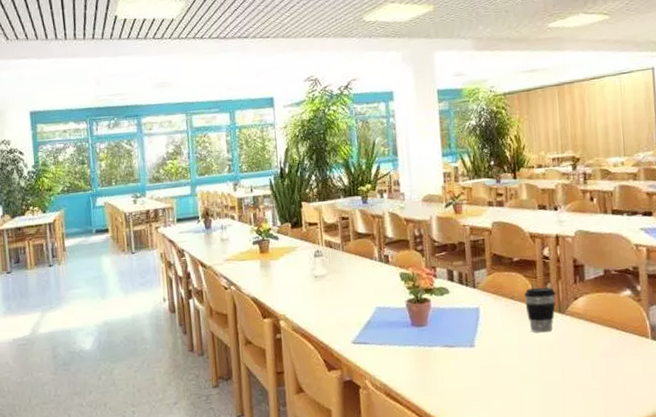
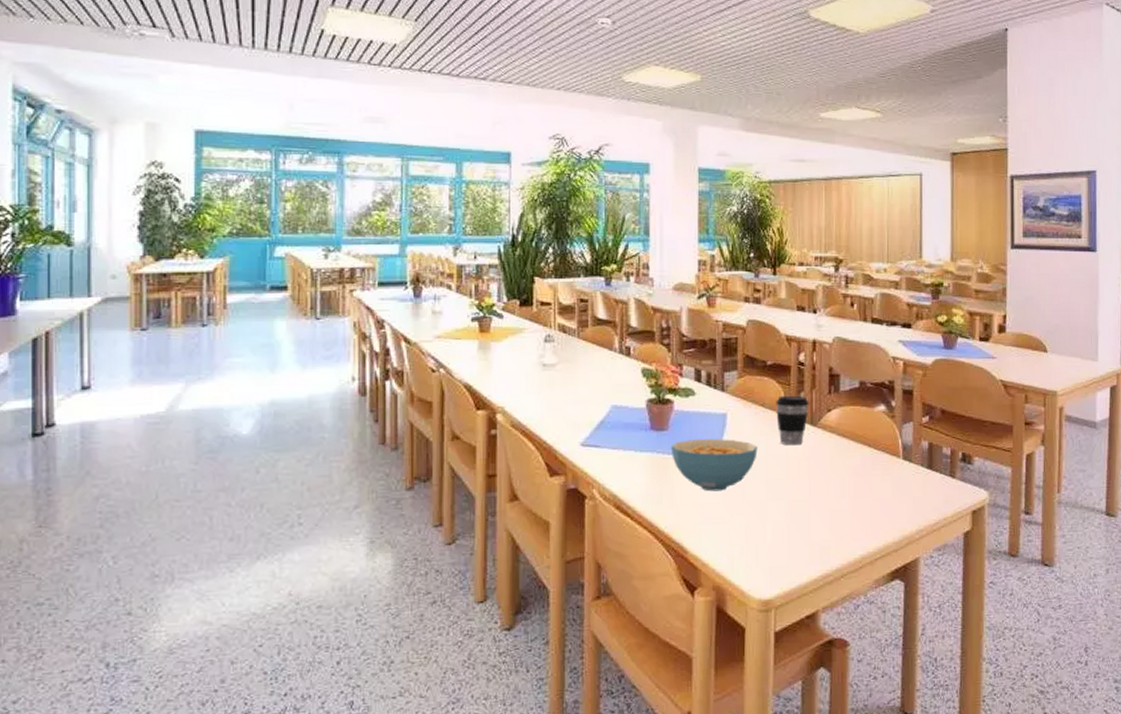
cereal bowl: none [430,330,510,378] -> present [670,439,758,492]

